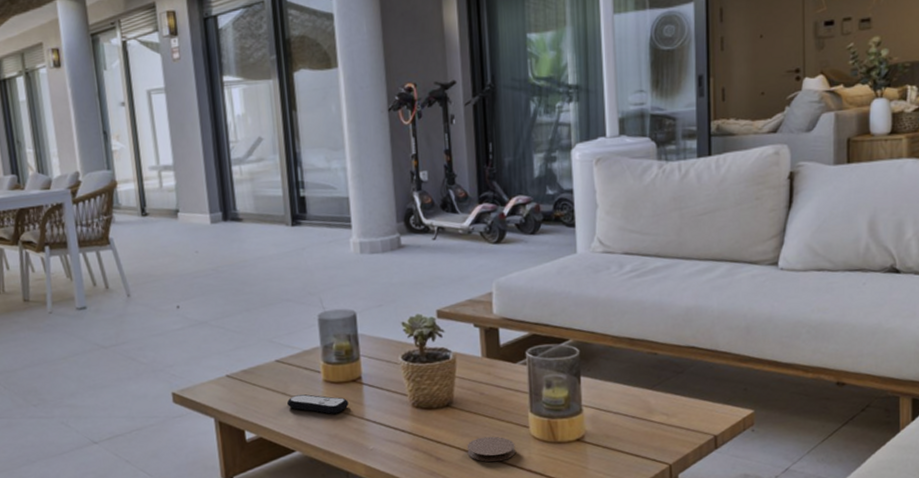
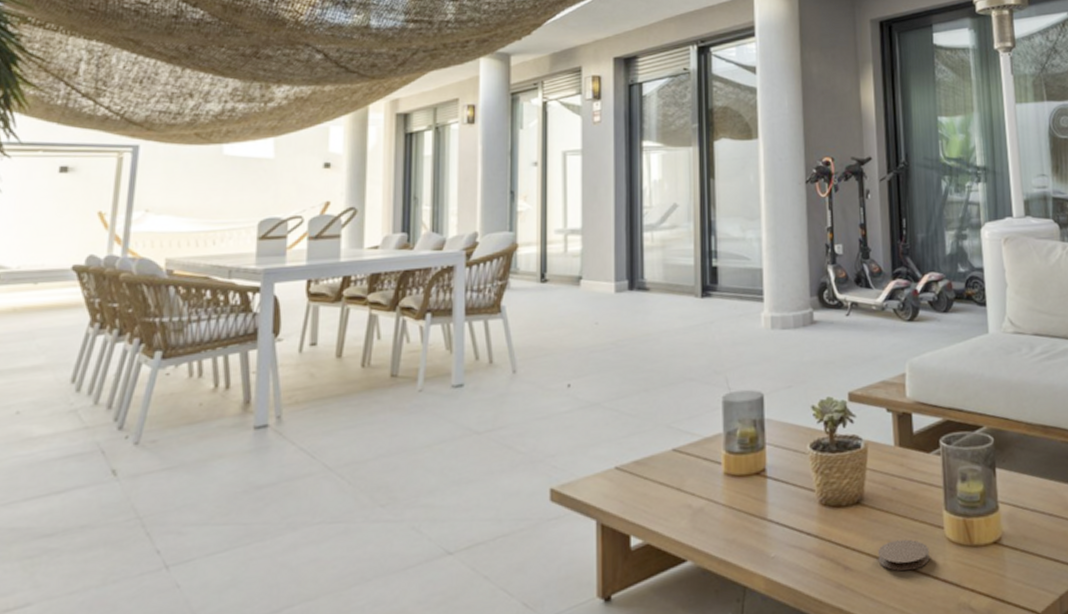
remote control: present [286,394,349,414] -> none [681,490,750,514]

